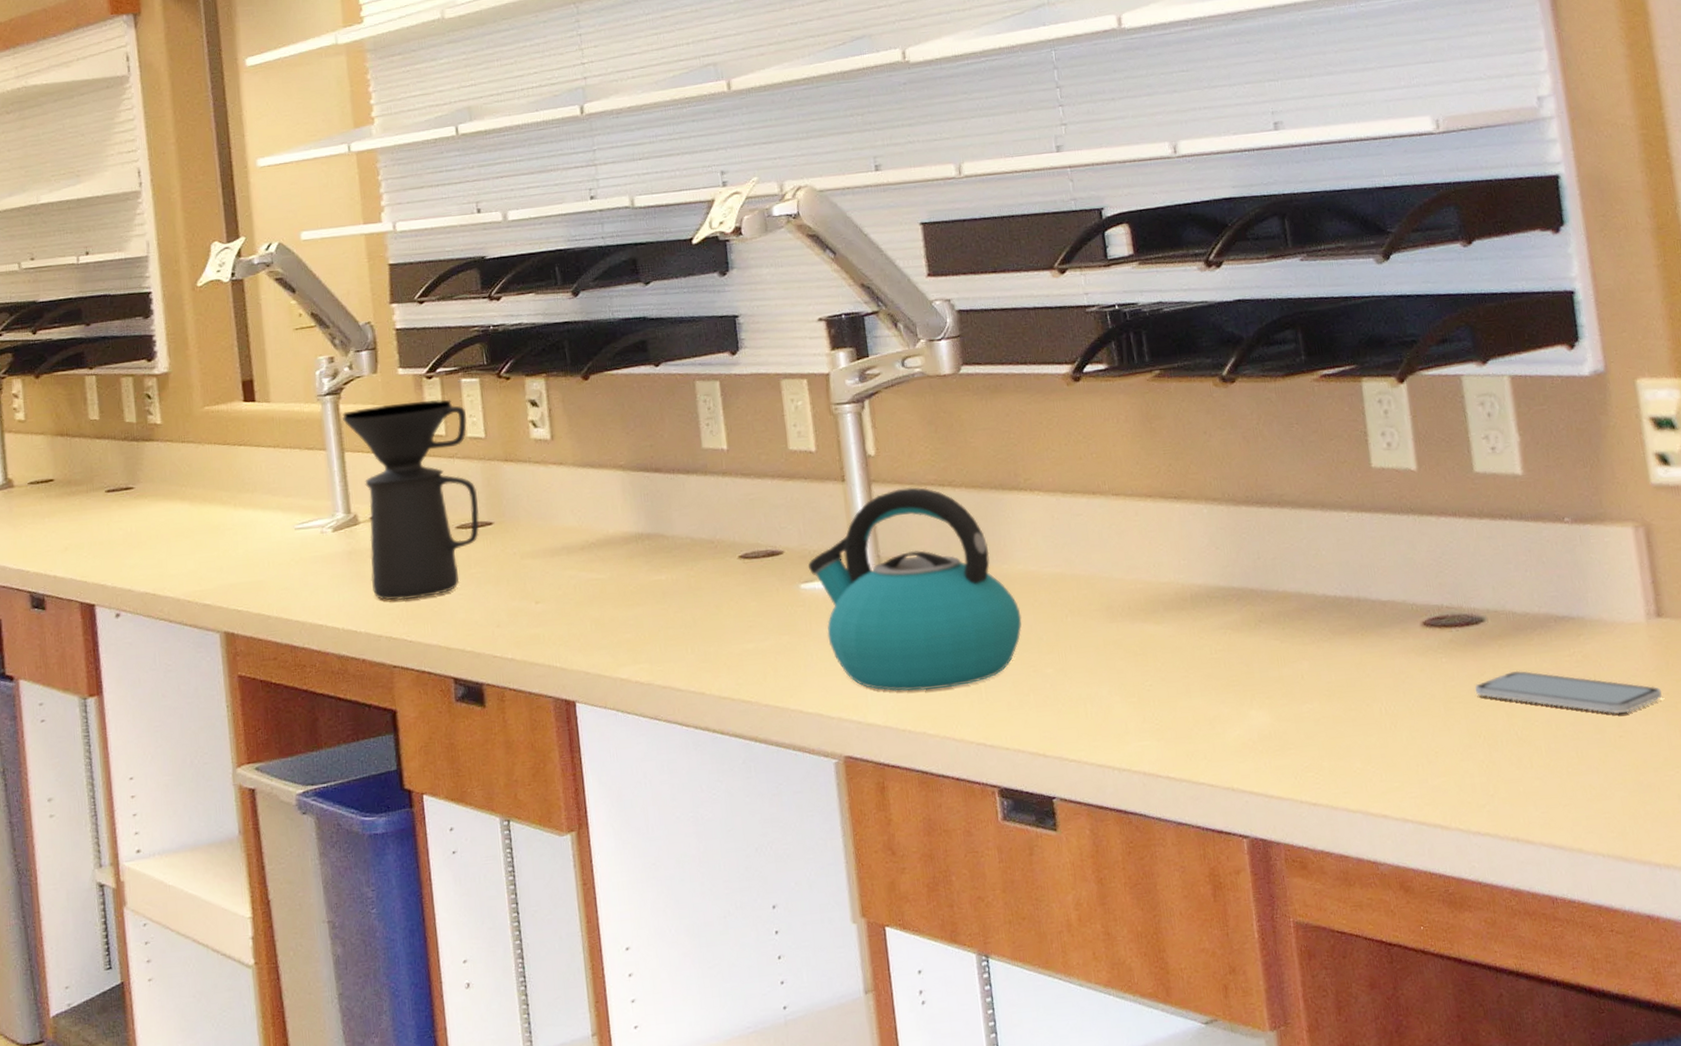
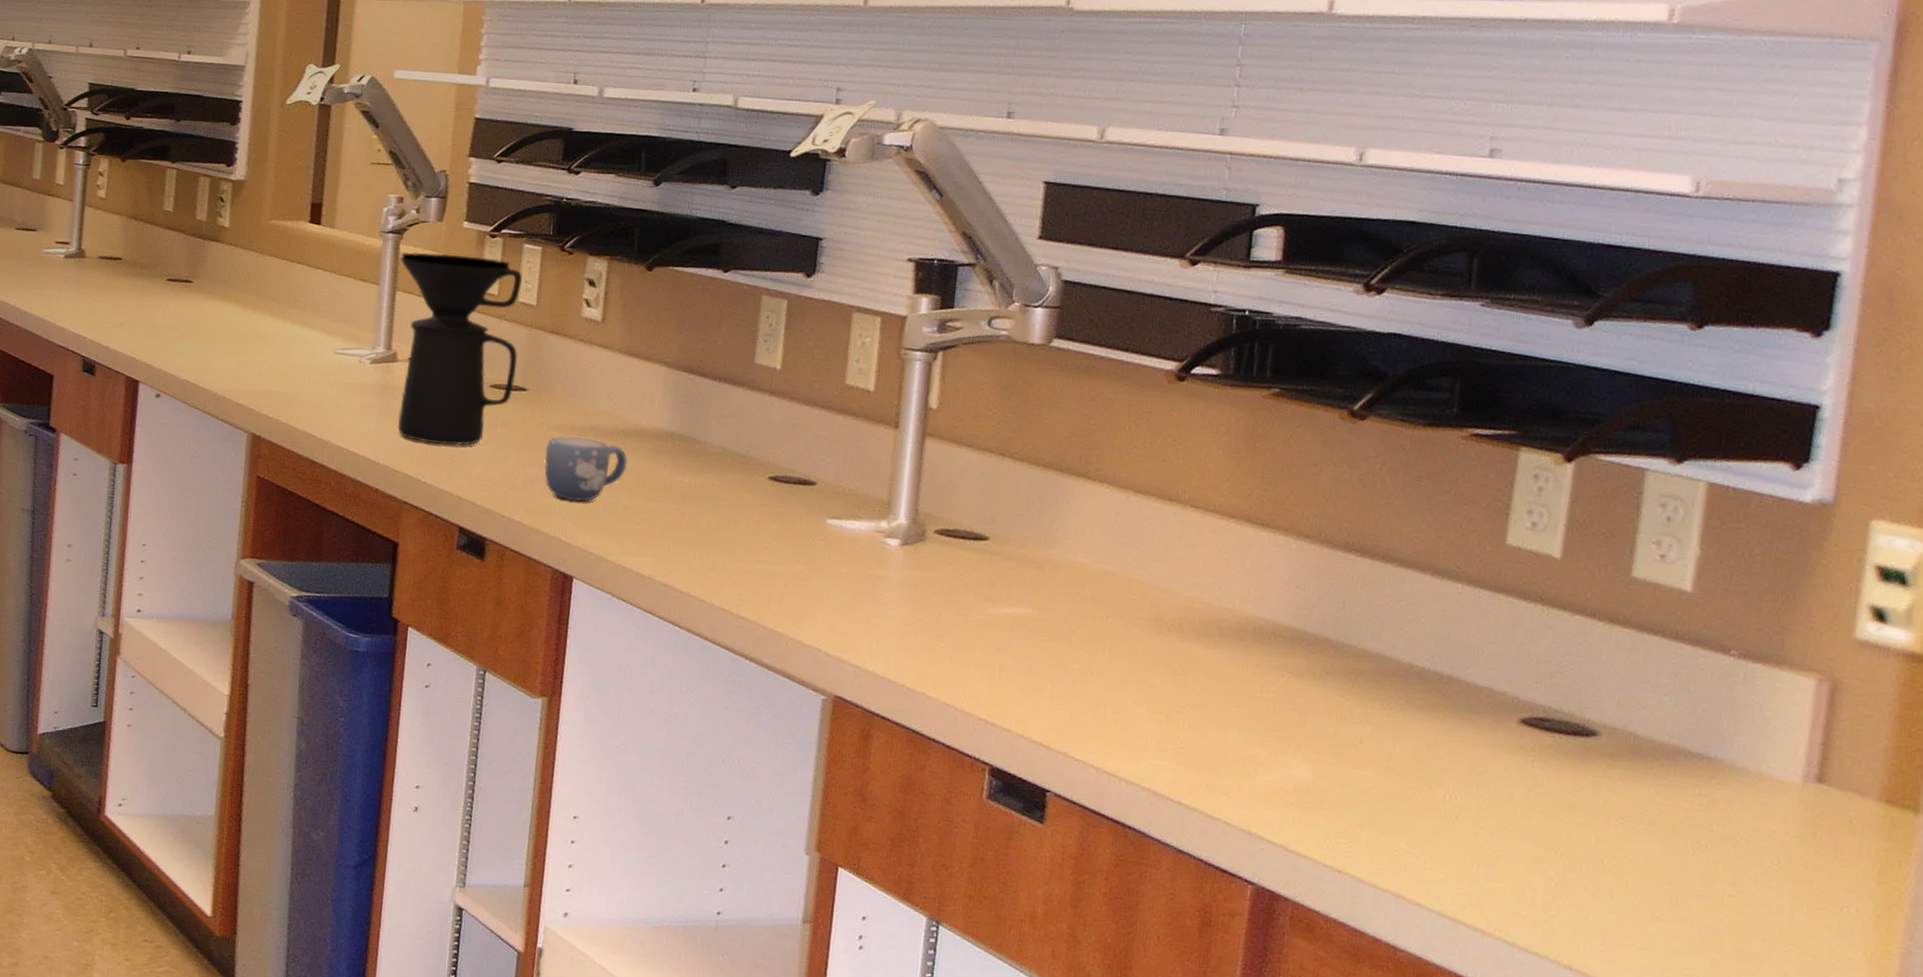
mug: none [523,558,604,625] -> present [545,436,627,502]
kettle: present [807,487,1022,692] -> none [838,447,1058,658]
smartphone: present [1475,670,1663,714] -> none [1564,795,1798,873]

